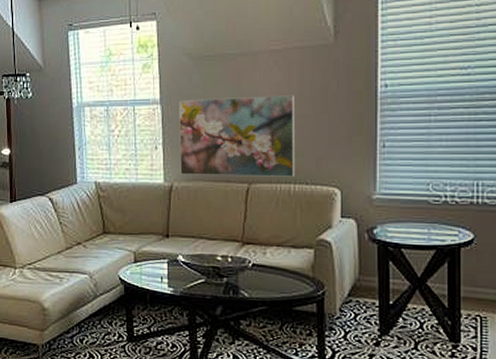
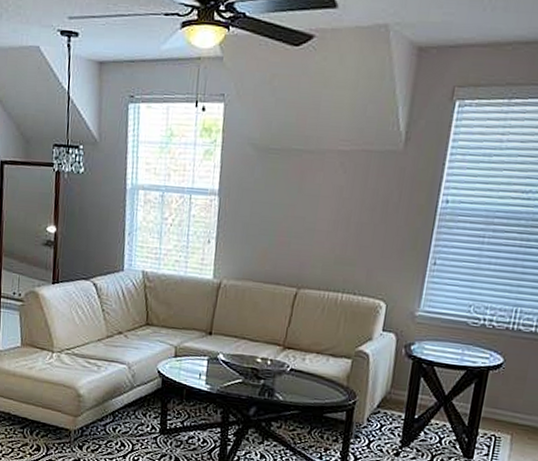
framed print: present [178,95,296,177] -> none [230,193,355,286]

